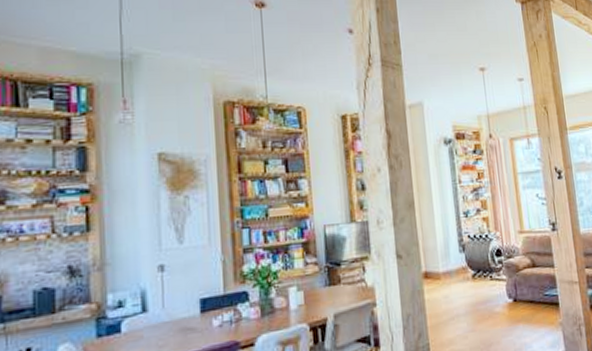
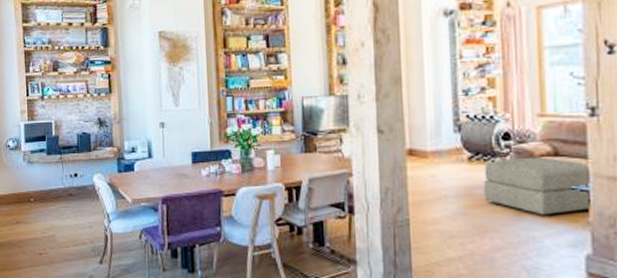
ottoman: none [484,269,559,323] -> present [483,157,589,216]

